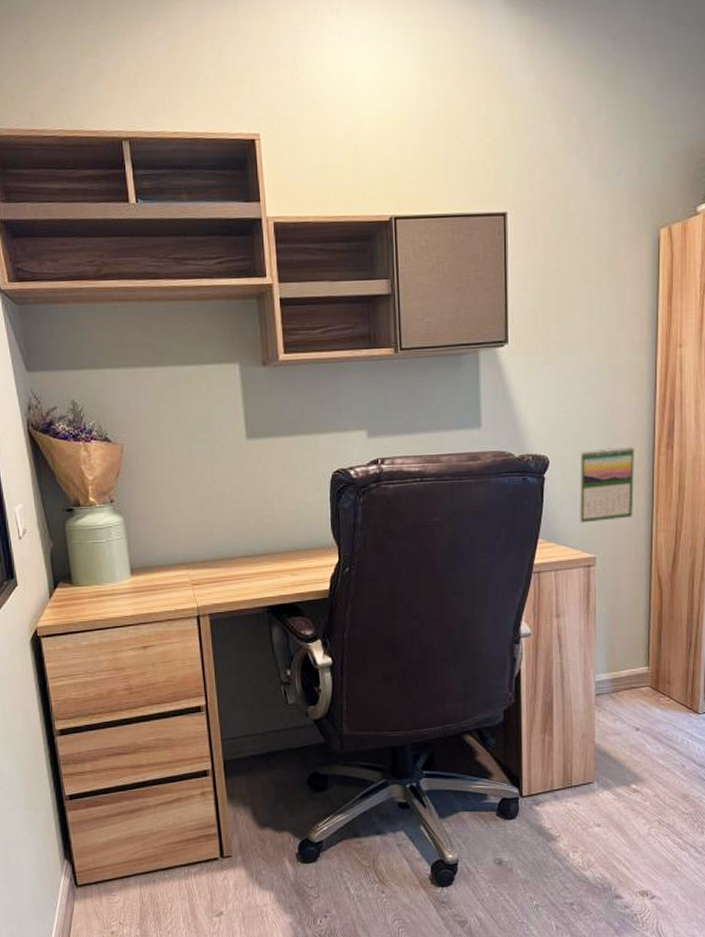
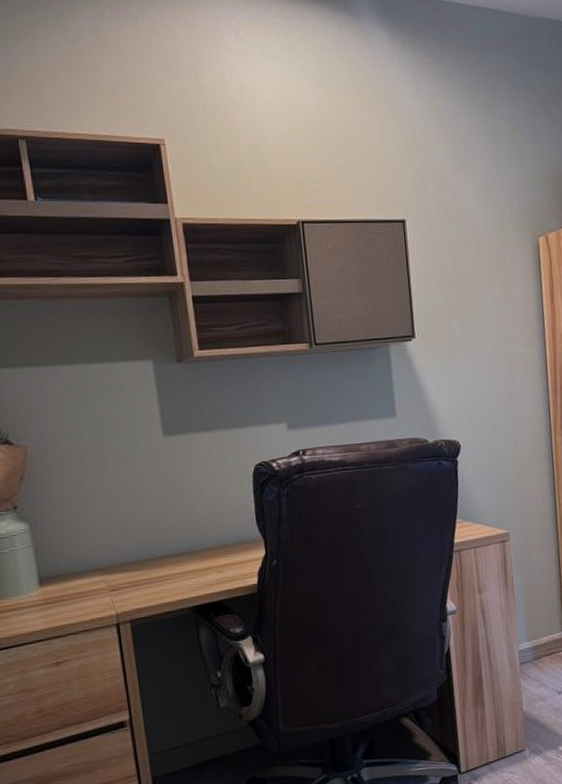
calendar: present [579,446,634,523] -> none [488,428,538,502]

